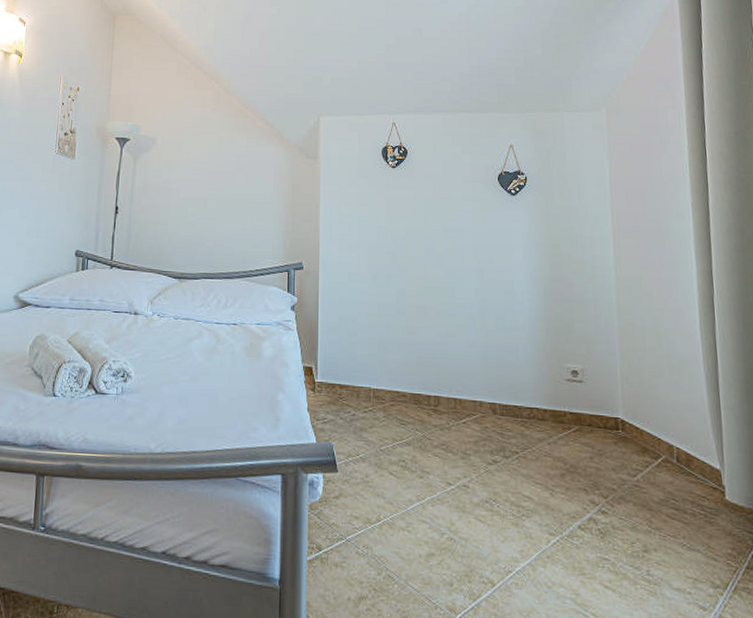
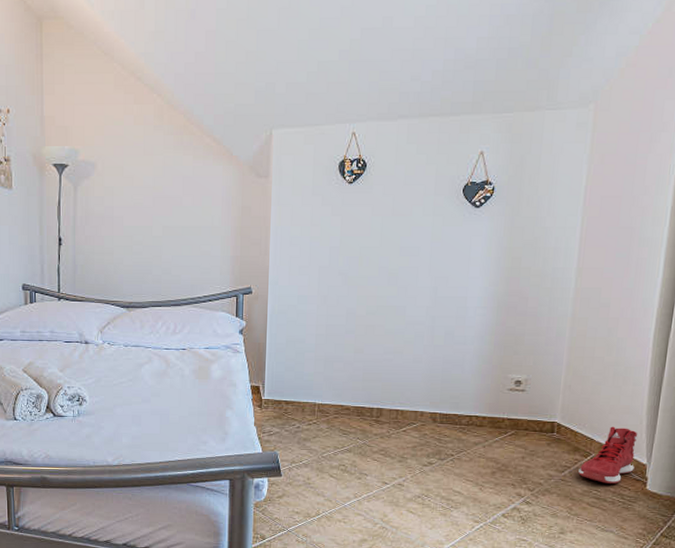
sneaker: none [651,425,709,492] -> present [578,426,638,484]

